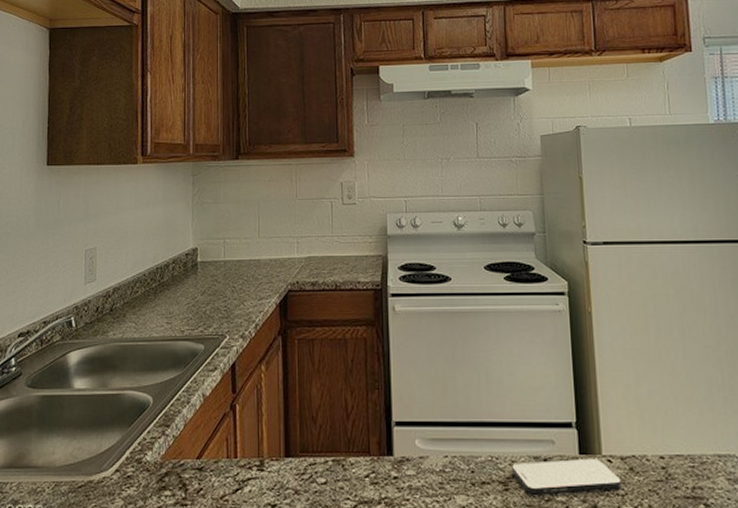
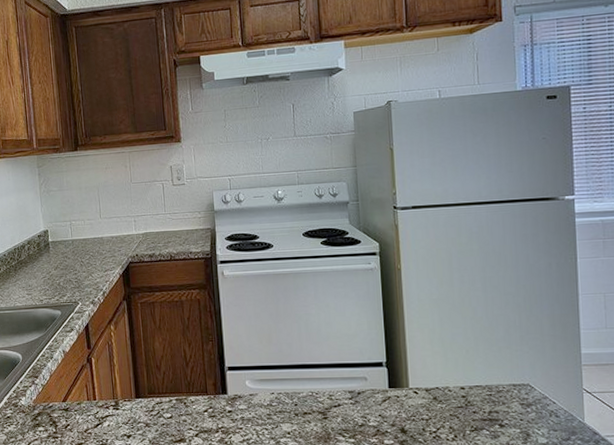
smartphone: present [512,459,621,494] -> none [330,392,426,420]

